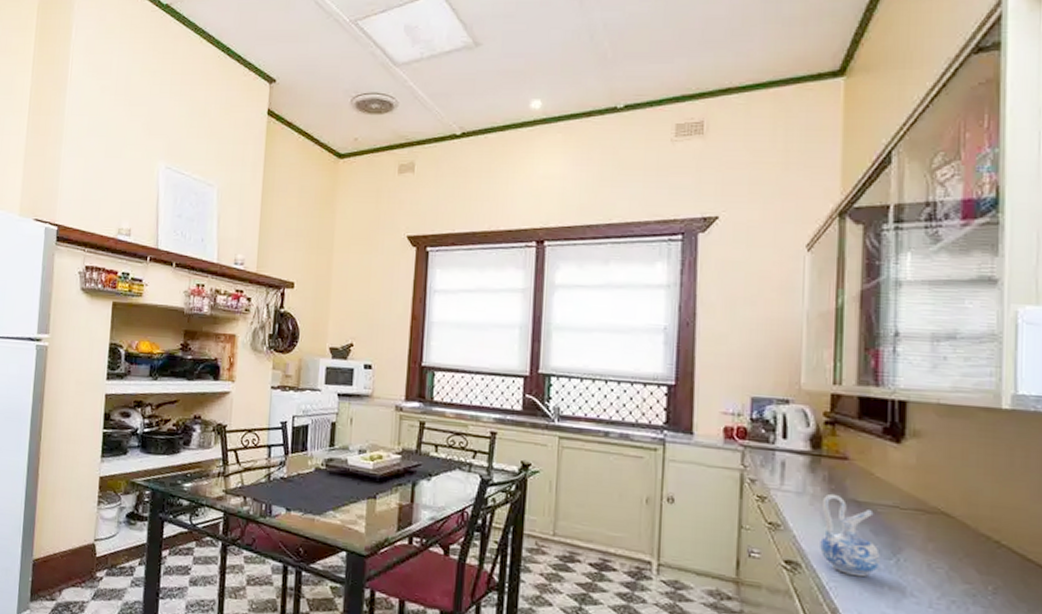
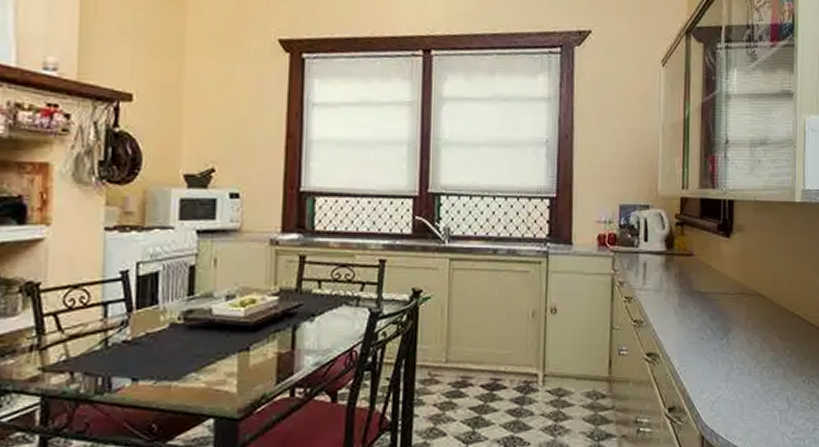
ceramic pitcher: present [820,493,882,577] -> none [673,287,717,359]

